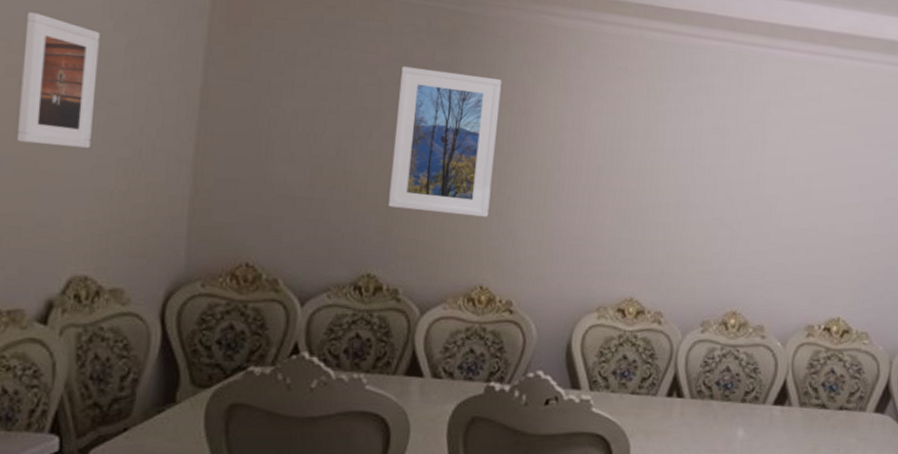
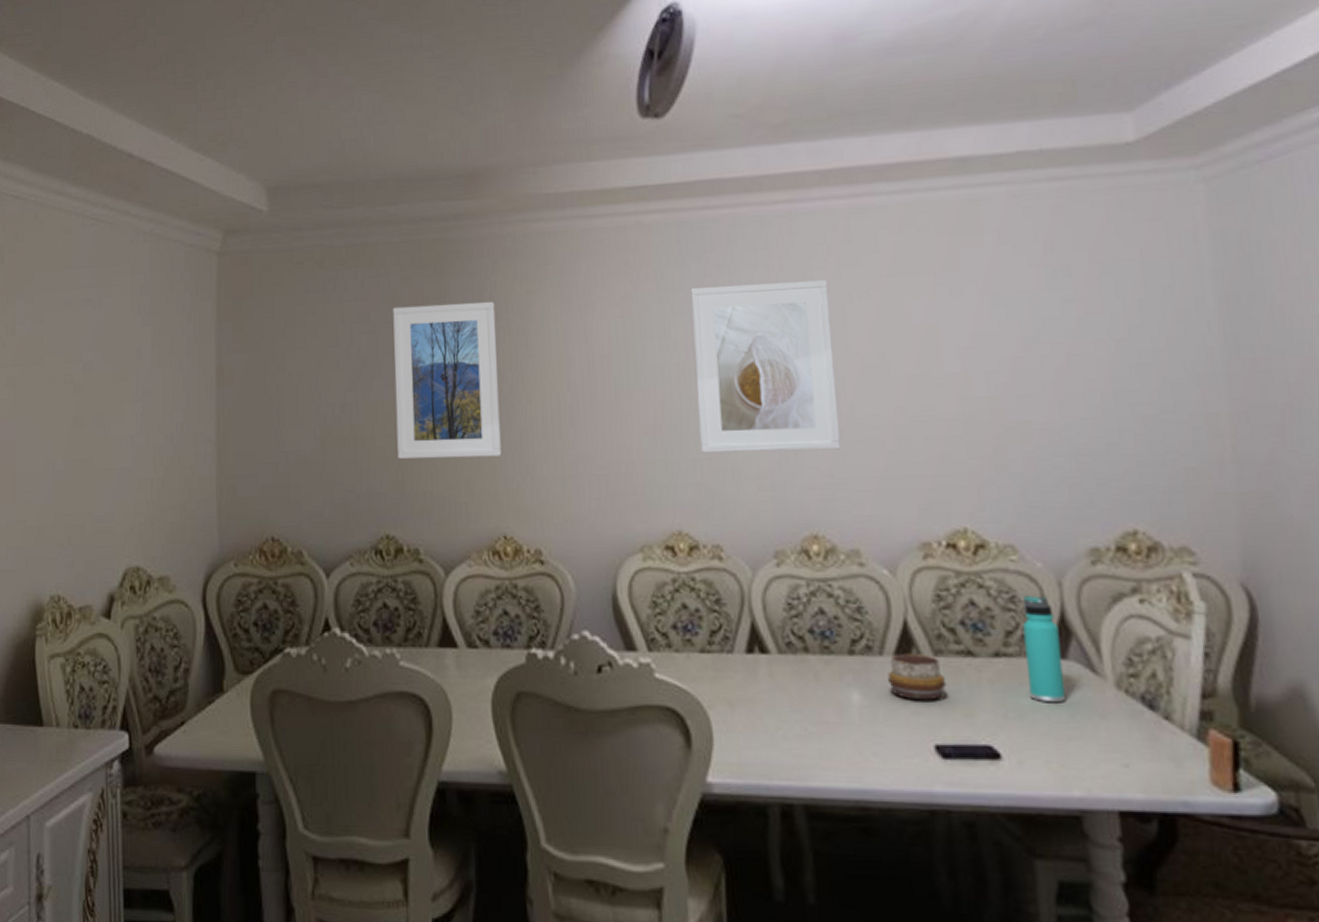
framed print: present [16,12,100,148] -> none [75,323,132,444]
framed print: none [659,101,781,249] -> present [690,280,841,453]
decorative bowl: none [765,404,805,438] -> present [887,654,947,701]
thermos bottle: none [856,369,884,443] -> present [1022,596,1066,703]

